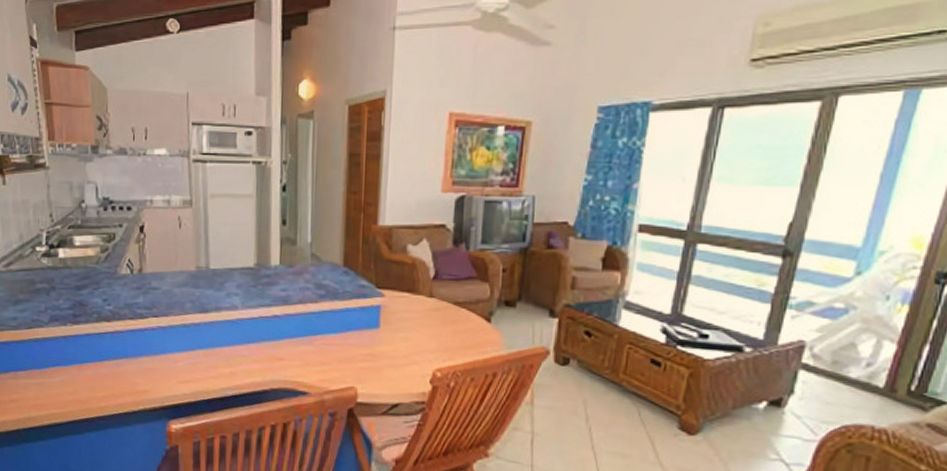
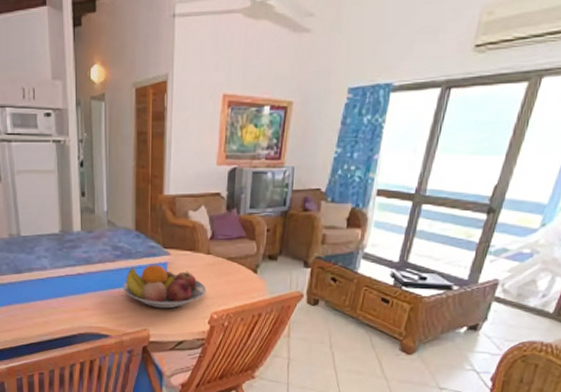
fruit bowl: none [326,307,428,363] -> present [123,264,207,309]

